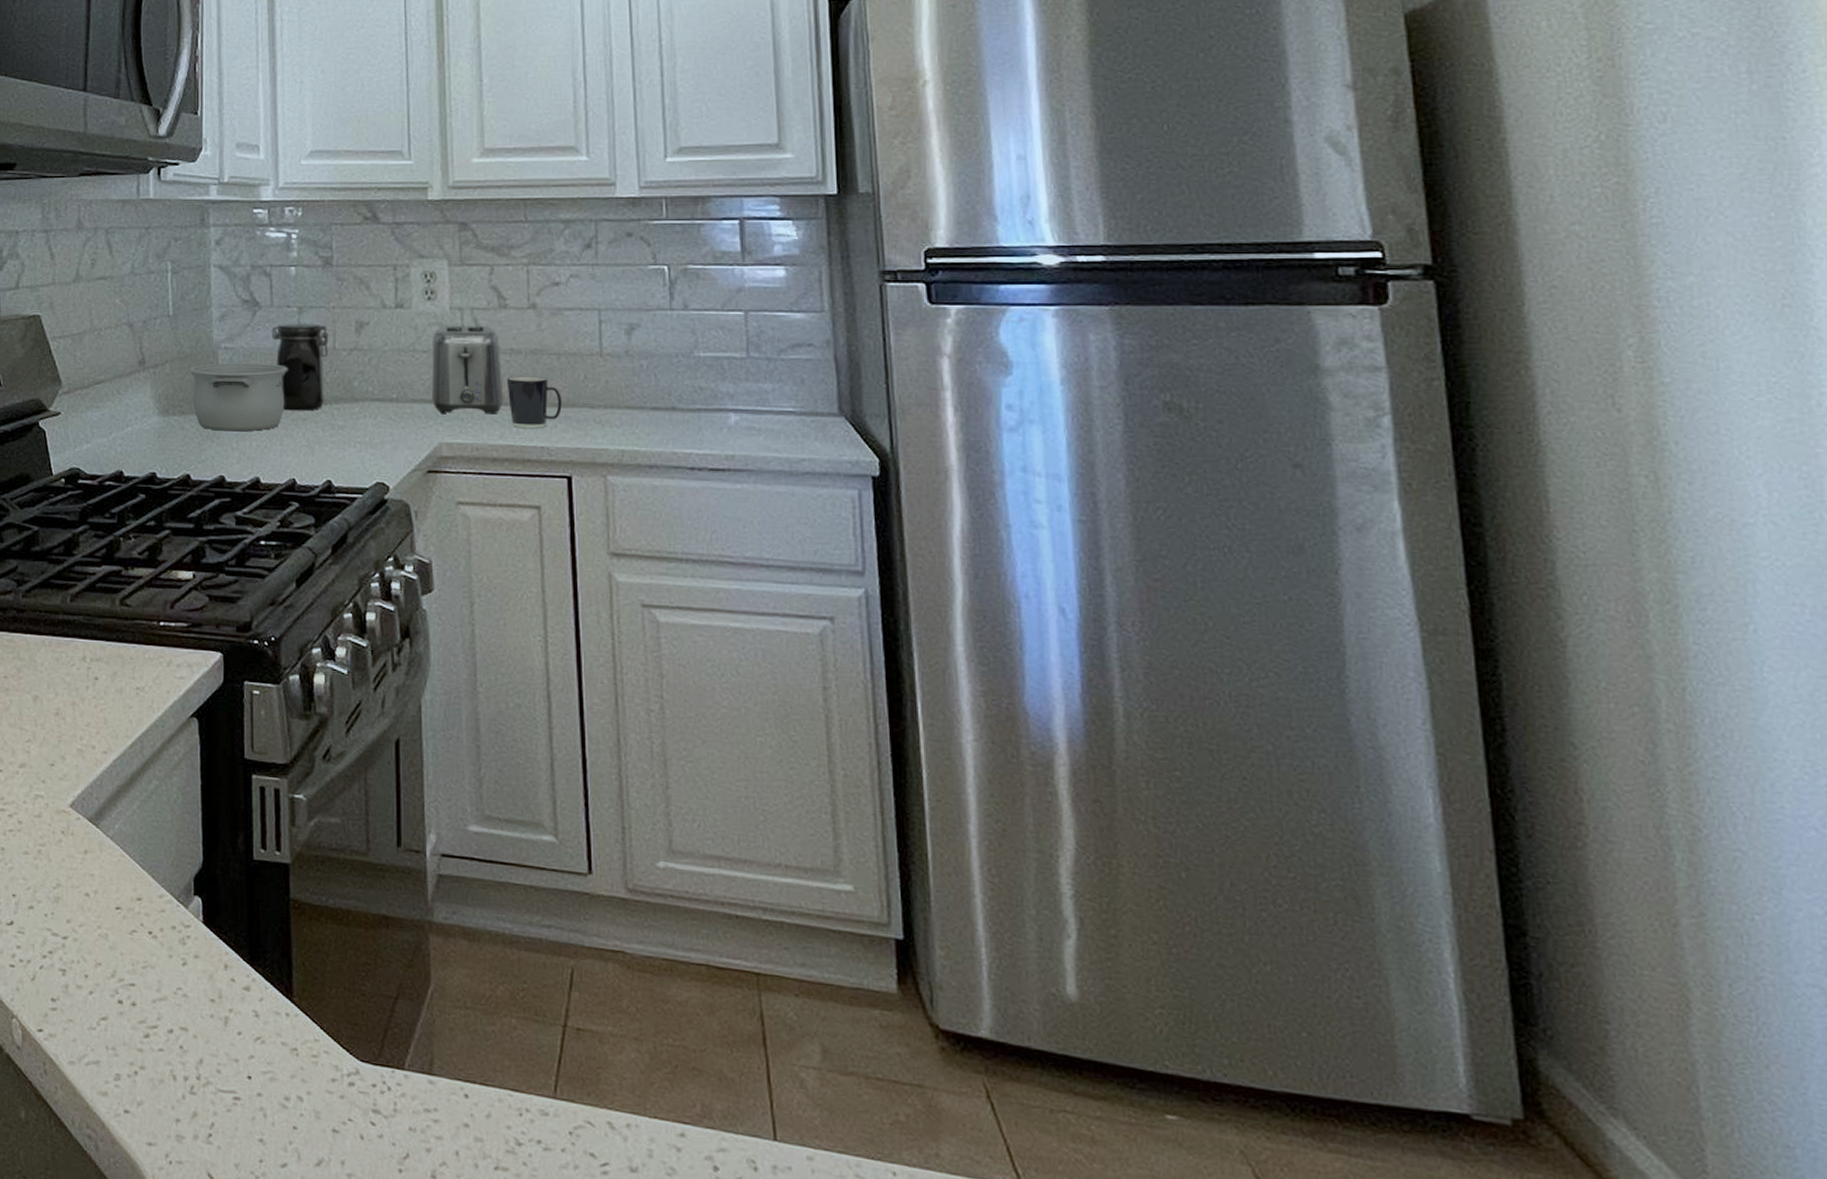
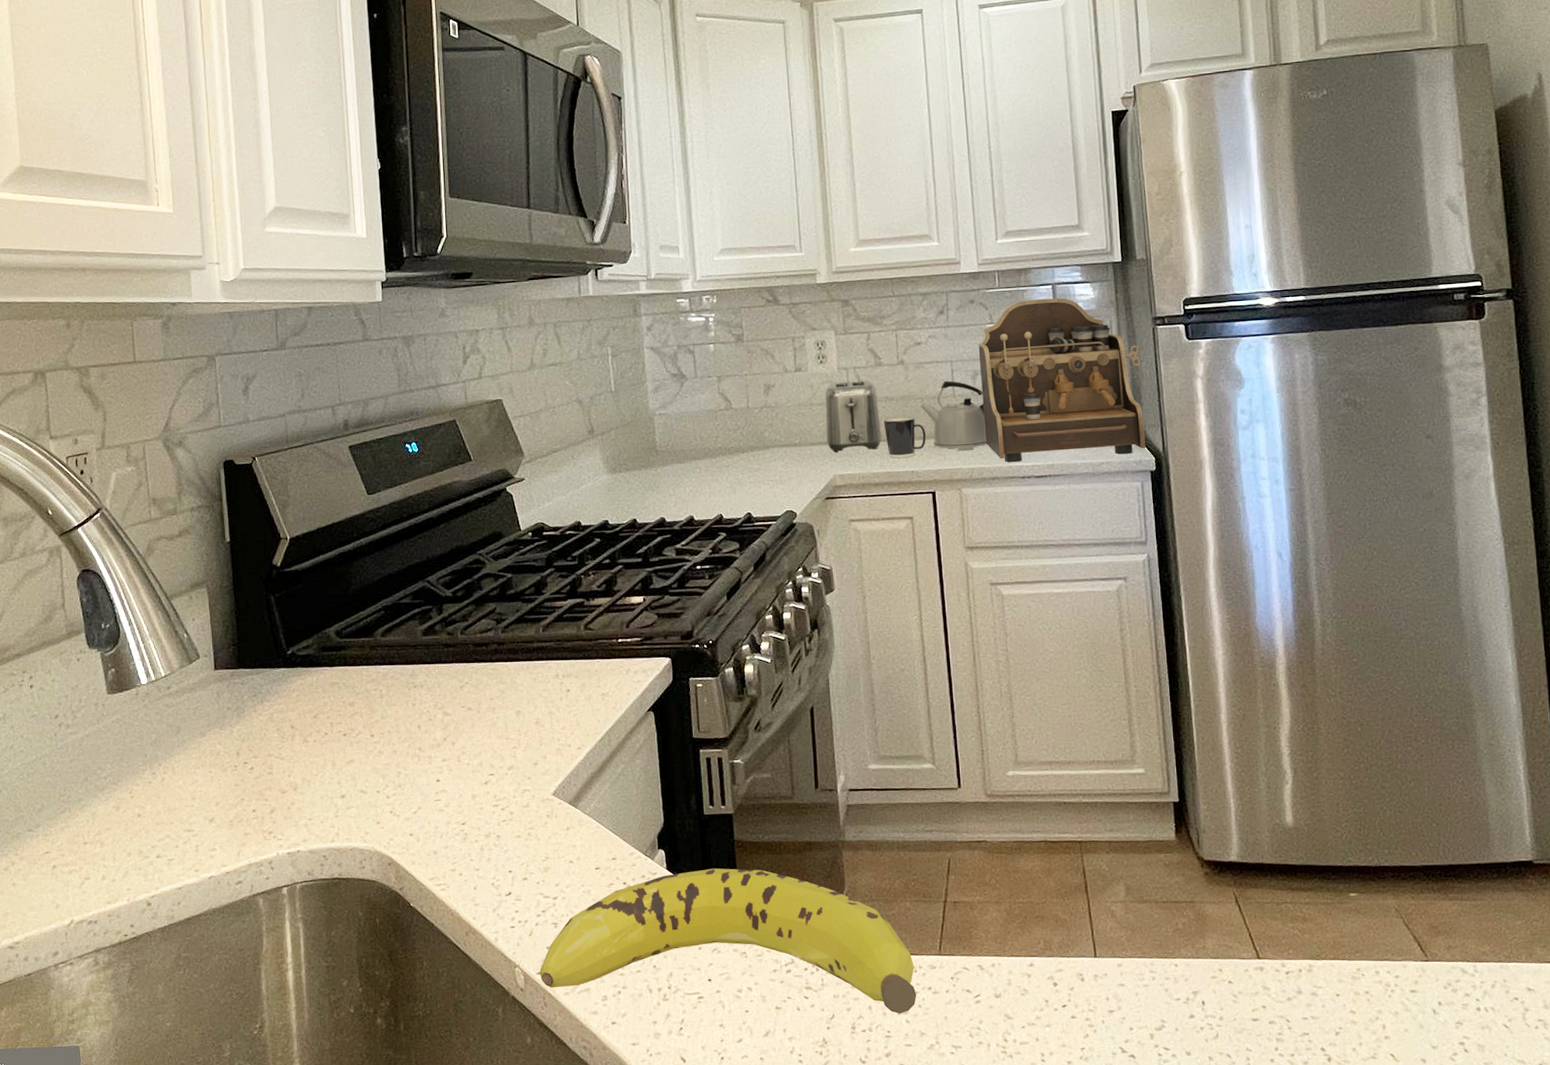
fruit: none [40,930,521,1169] -> present [539,868,917,1013]
cooking pot: present [188,362,288,432] -> none [630,424,712,482]
jar: present [271,323,329,410] -> none [696,389,744,460]
kettle: none [555,333,644,427] -> present [920,380,987,451]
spice rack: none [636,237,867,451] -> present [978,298,1146,462]

